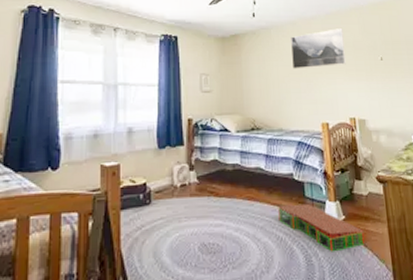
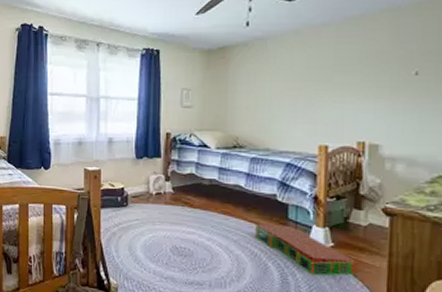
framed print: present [290,27,346,69] -> none [289,35,365,85]

